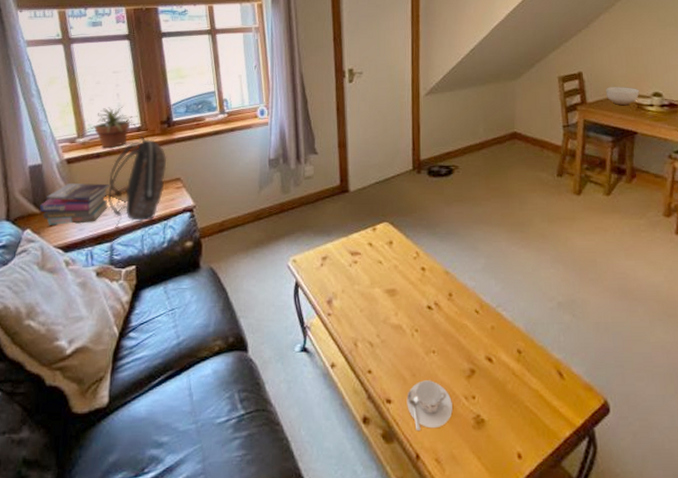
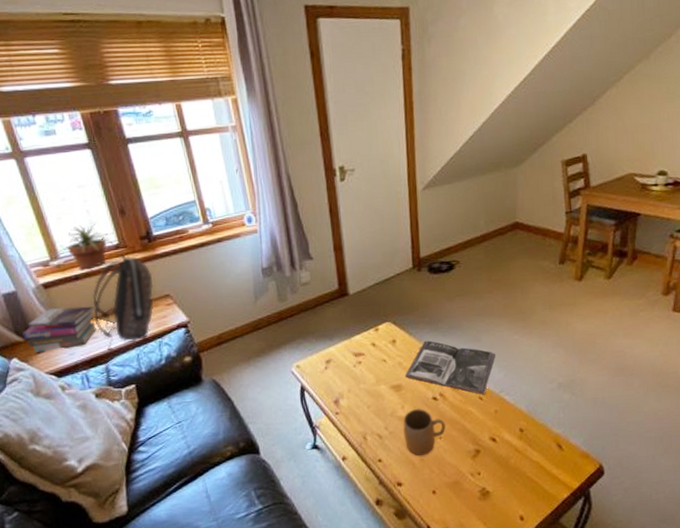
mug: none [394,317,439,370] -> present [402,409,445,456]
magazine: none [400,244,494,308] -> present [405,340,497,395]
teacup: present [406,380,453,432] -> none [416,462,460,507]
bowl: present [605,87,640,106] -> none [609,167,645,187]

